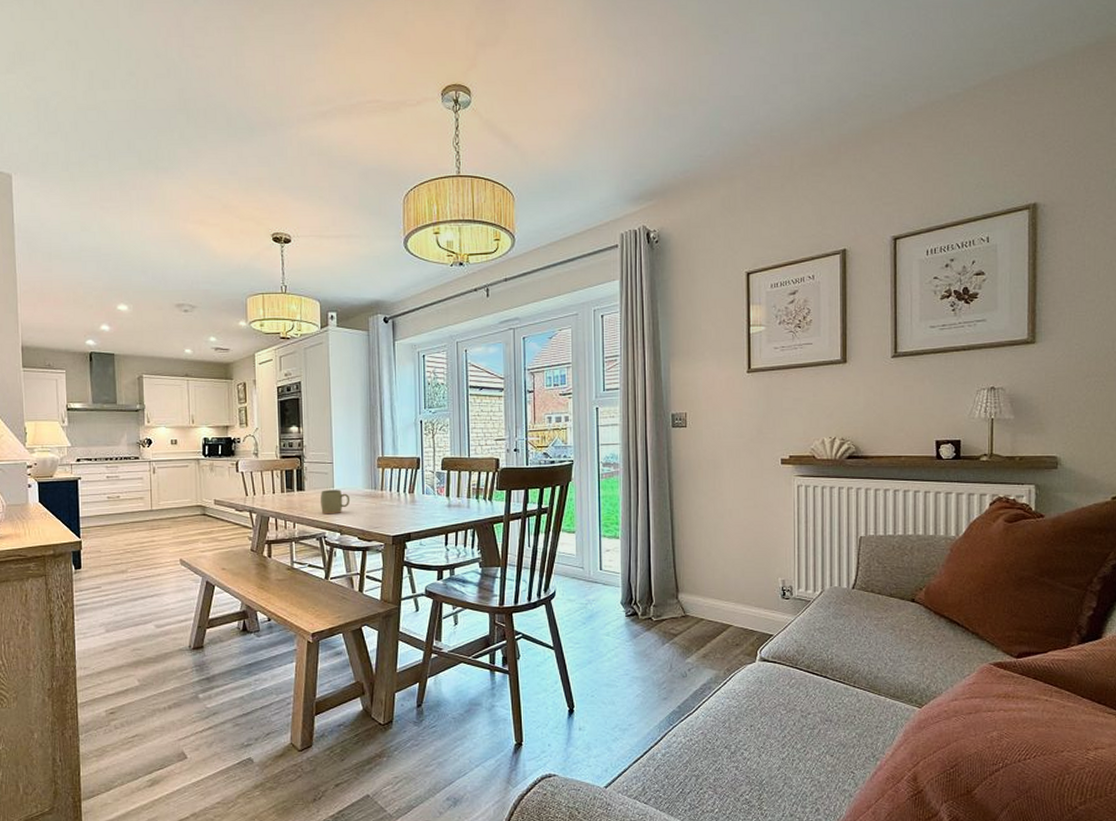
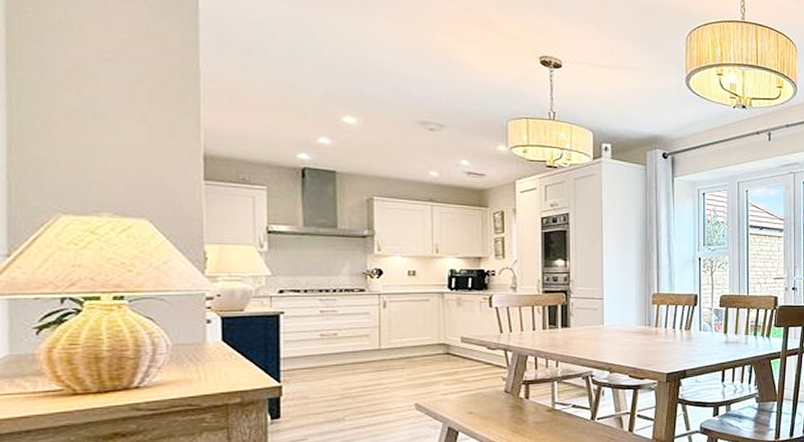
mug: present [321,490,350,513] -> none [588,326,622,351]

